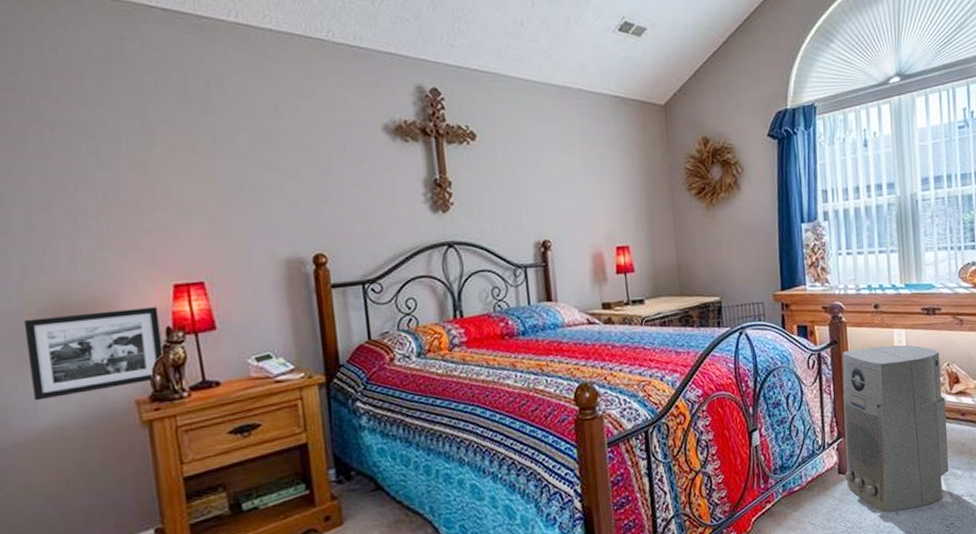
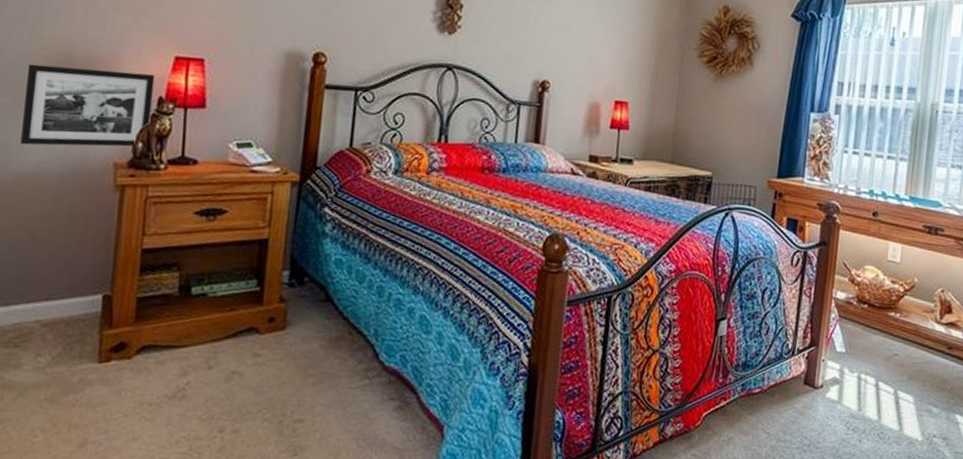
air purifier: present [842,345,949,513] -> none [810,255,935,440]

